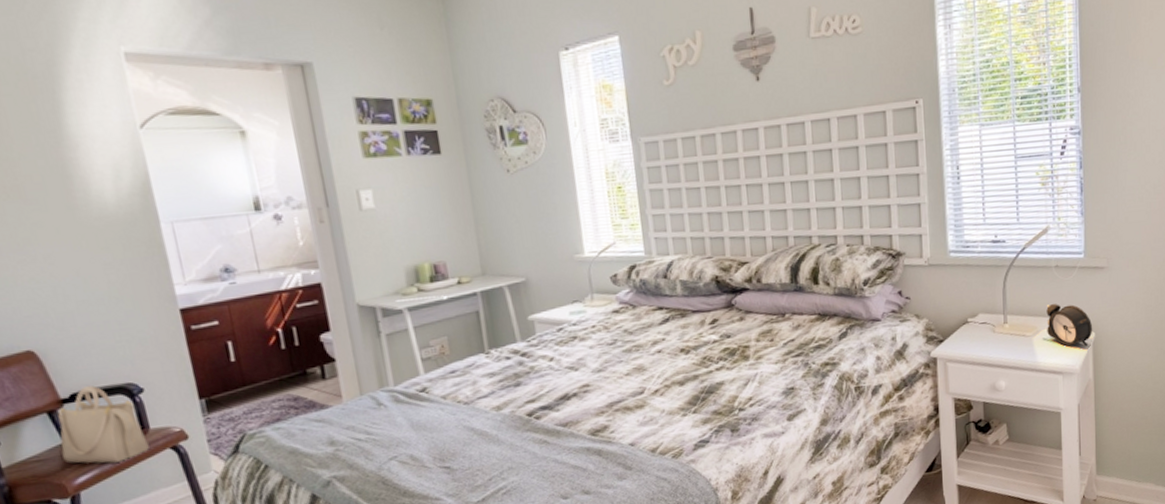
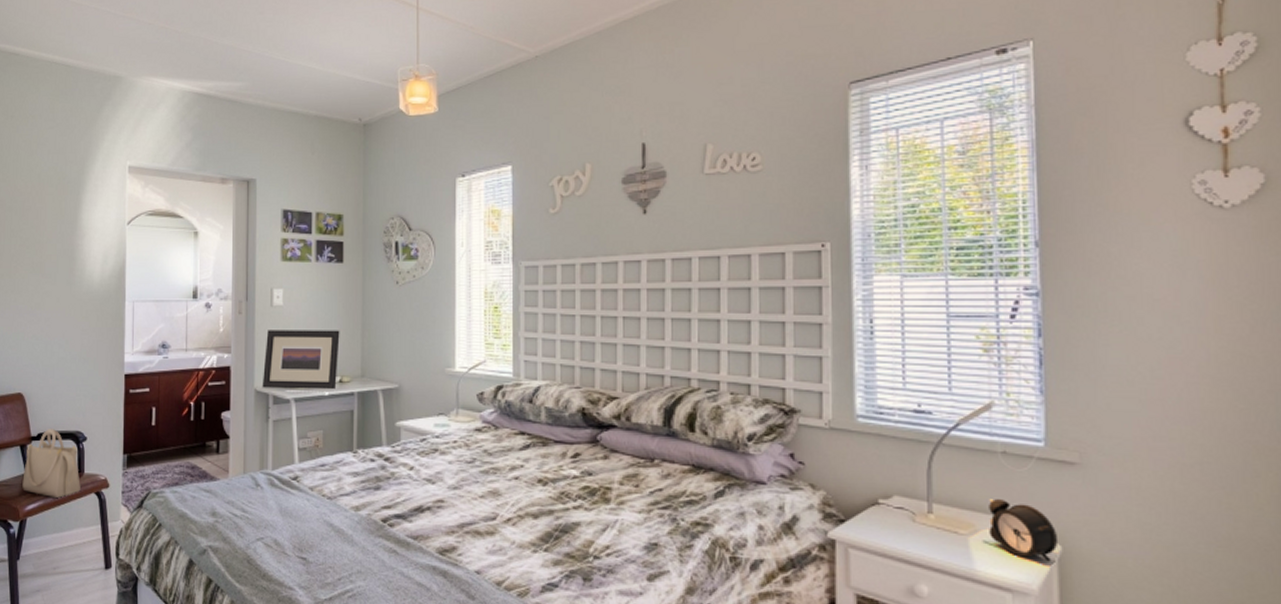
picture frame: none [360,228,456,302] -> present [262,330,340,390]

